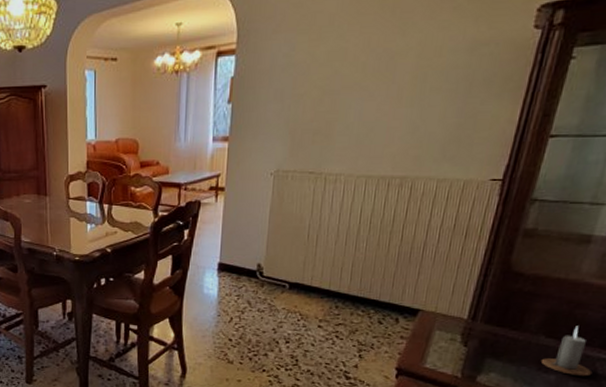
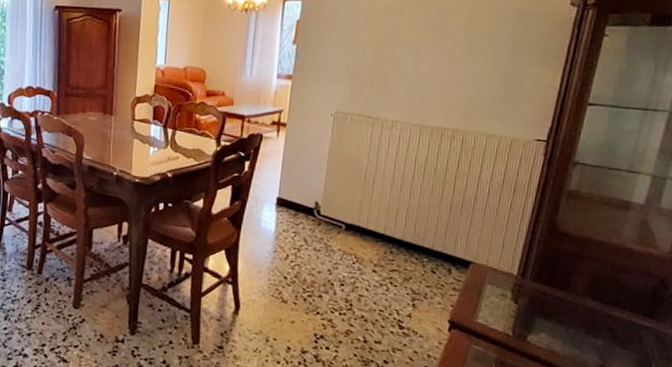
candle: present [542,326,593,377] -> none [589,290,638,344]

